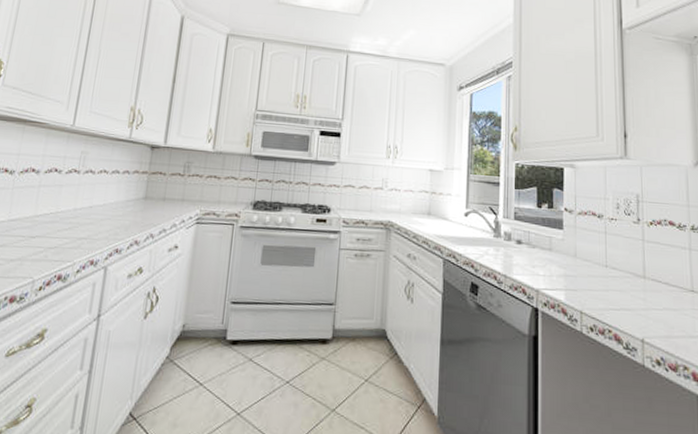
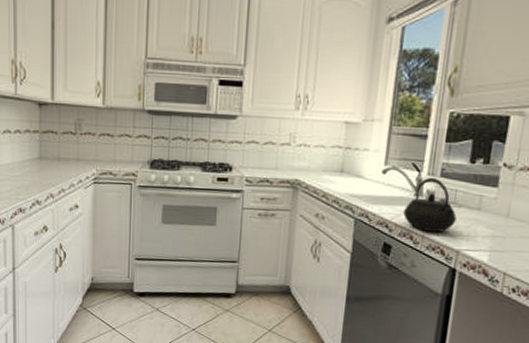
kettle: none [486,220,532,272] -> present [403,177,457,232]

